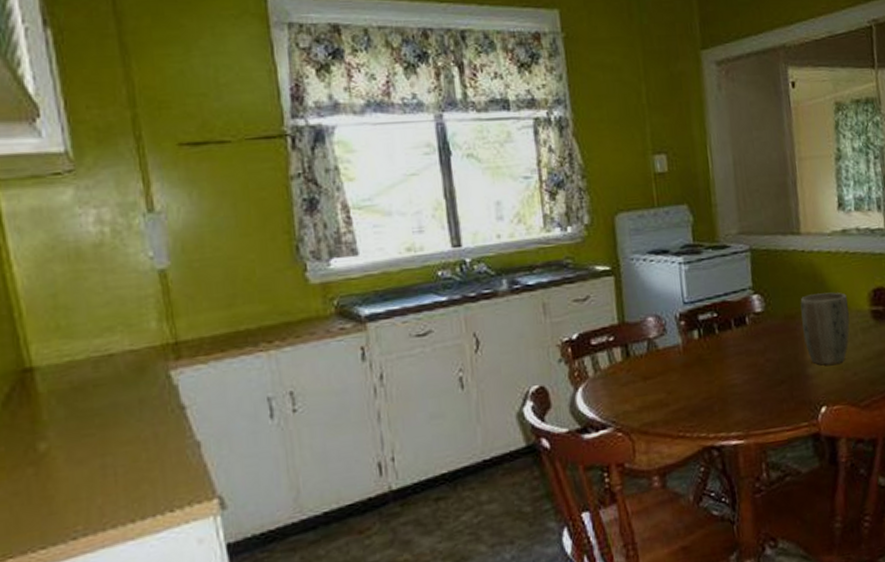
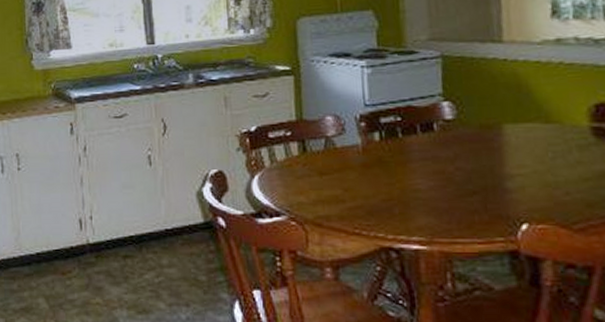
plant pot: present [800,292,850,365] -> none [499,104,562,180]

